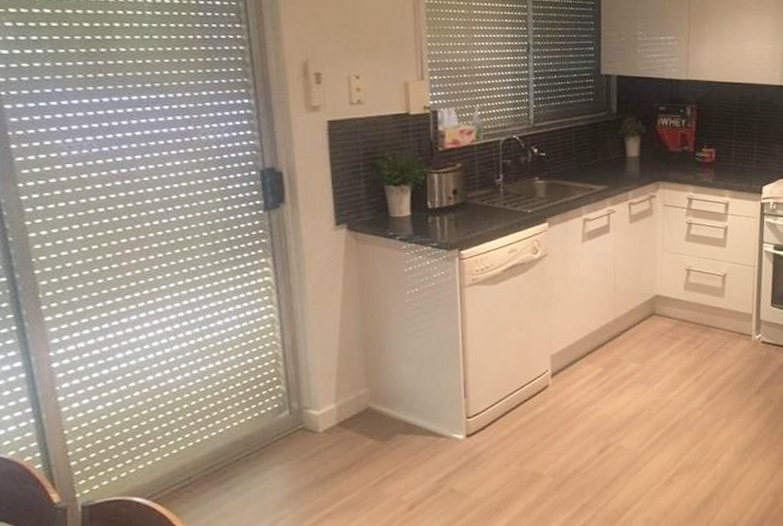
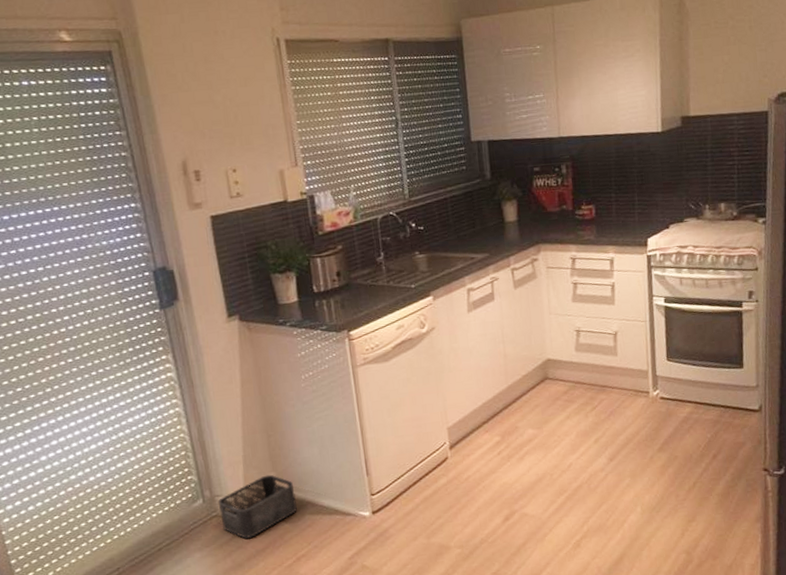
storage bin: none [305,390,388,454] -> present [217,474,297,539]

